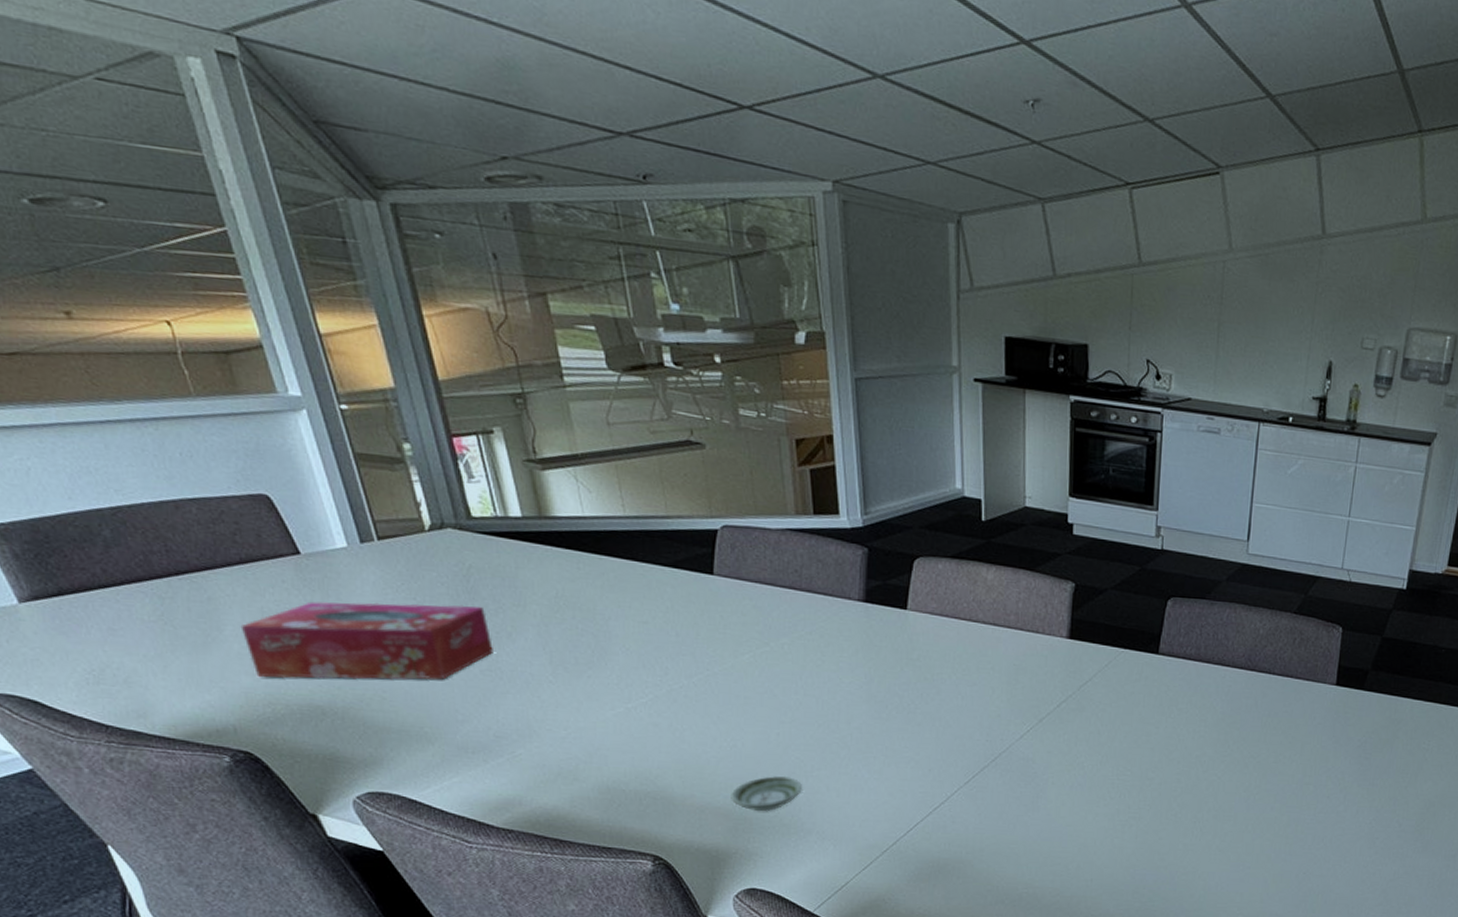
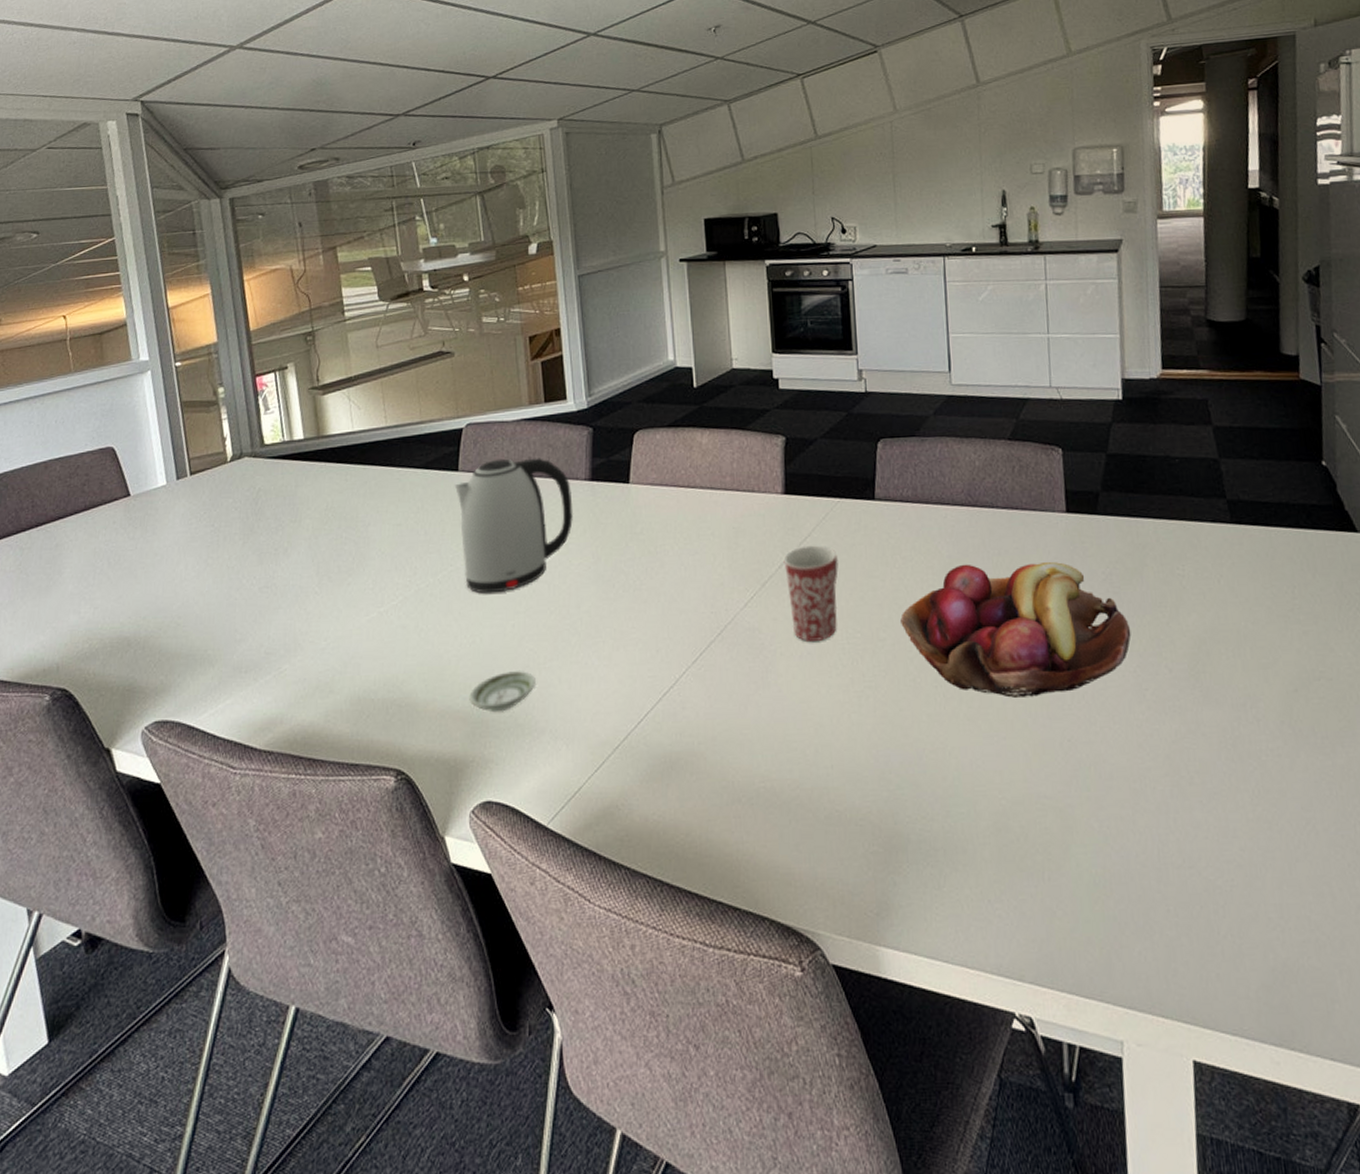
tissue box: present [240,601,493,680] -> none [76,526,271,615]
kettle: none [709,567,844,702] -> present [454,458,573,594]
mug: none [1062,689,1116,775] -> present [783,545,838,641]
fruit basket: none [1169,720,1374,837] -> present [900,561,1131,698]

